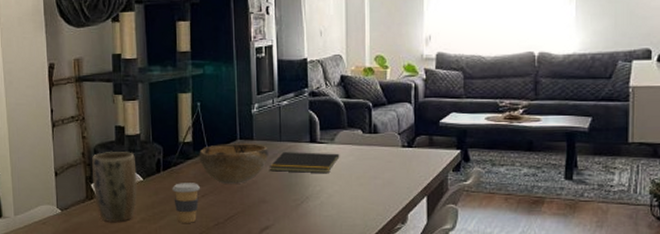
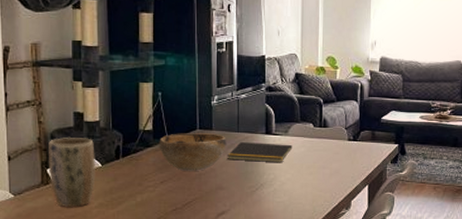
coffee cup: present [172,183,200,223] -> none [131,169,159,208]

